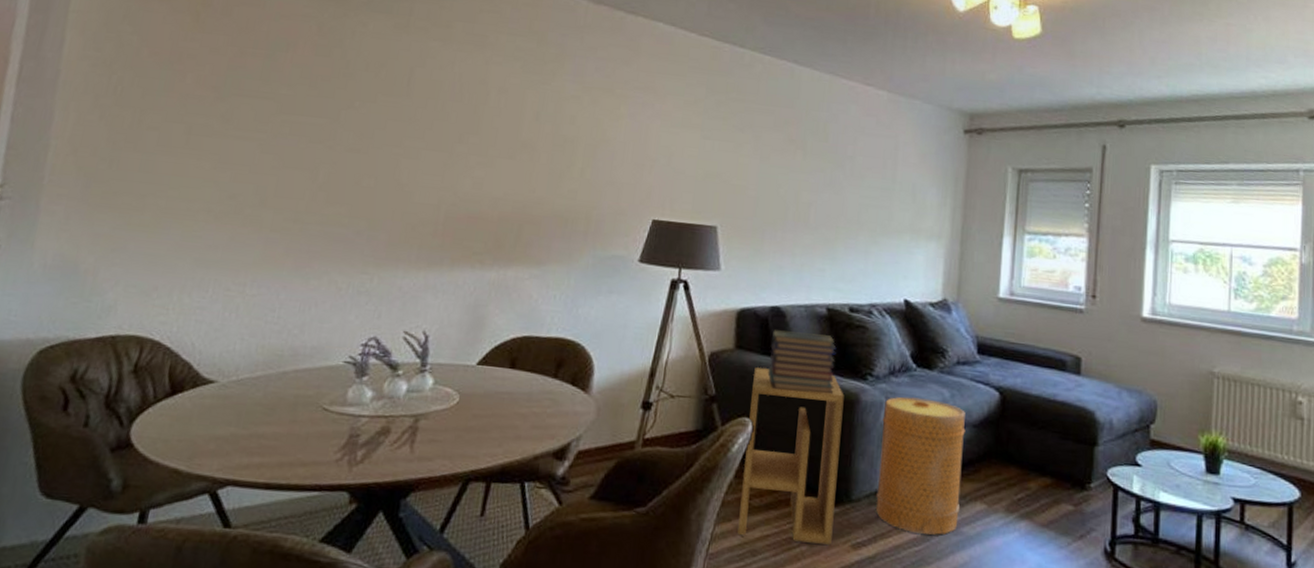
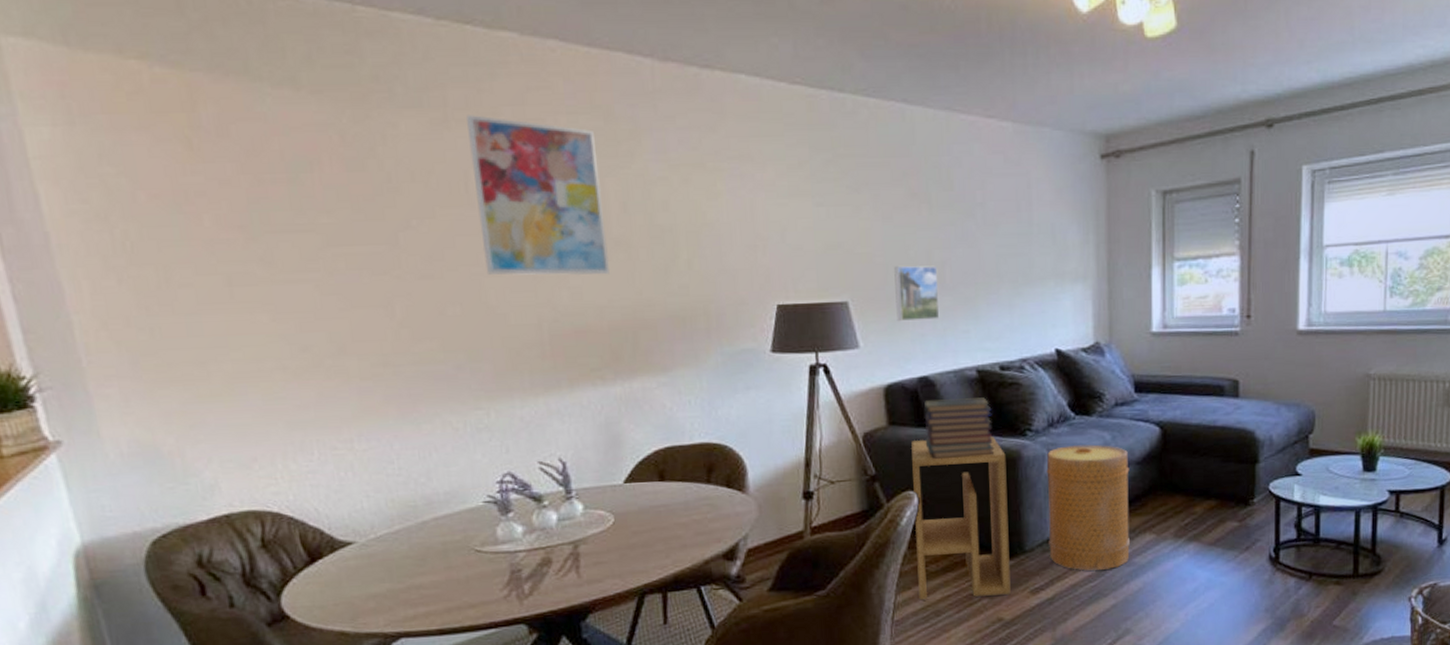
wall art: none [405,24,526,171] -> present [466,115,610,276]
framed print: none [759,200,804,255] -> present [894,265,940,321]

